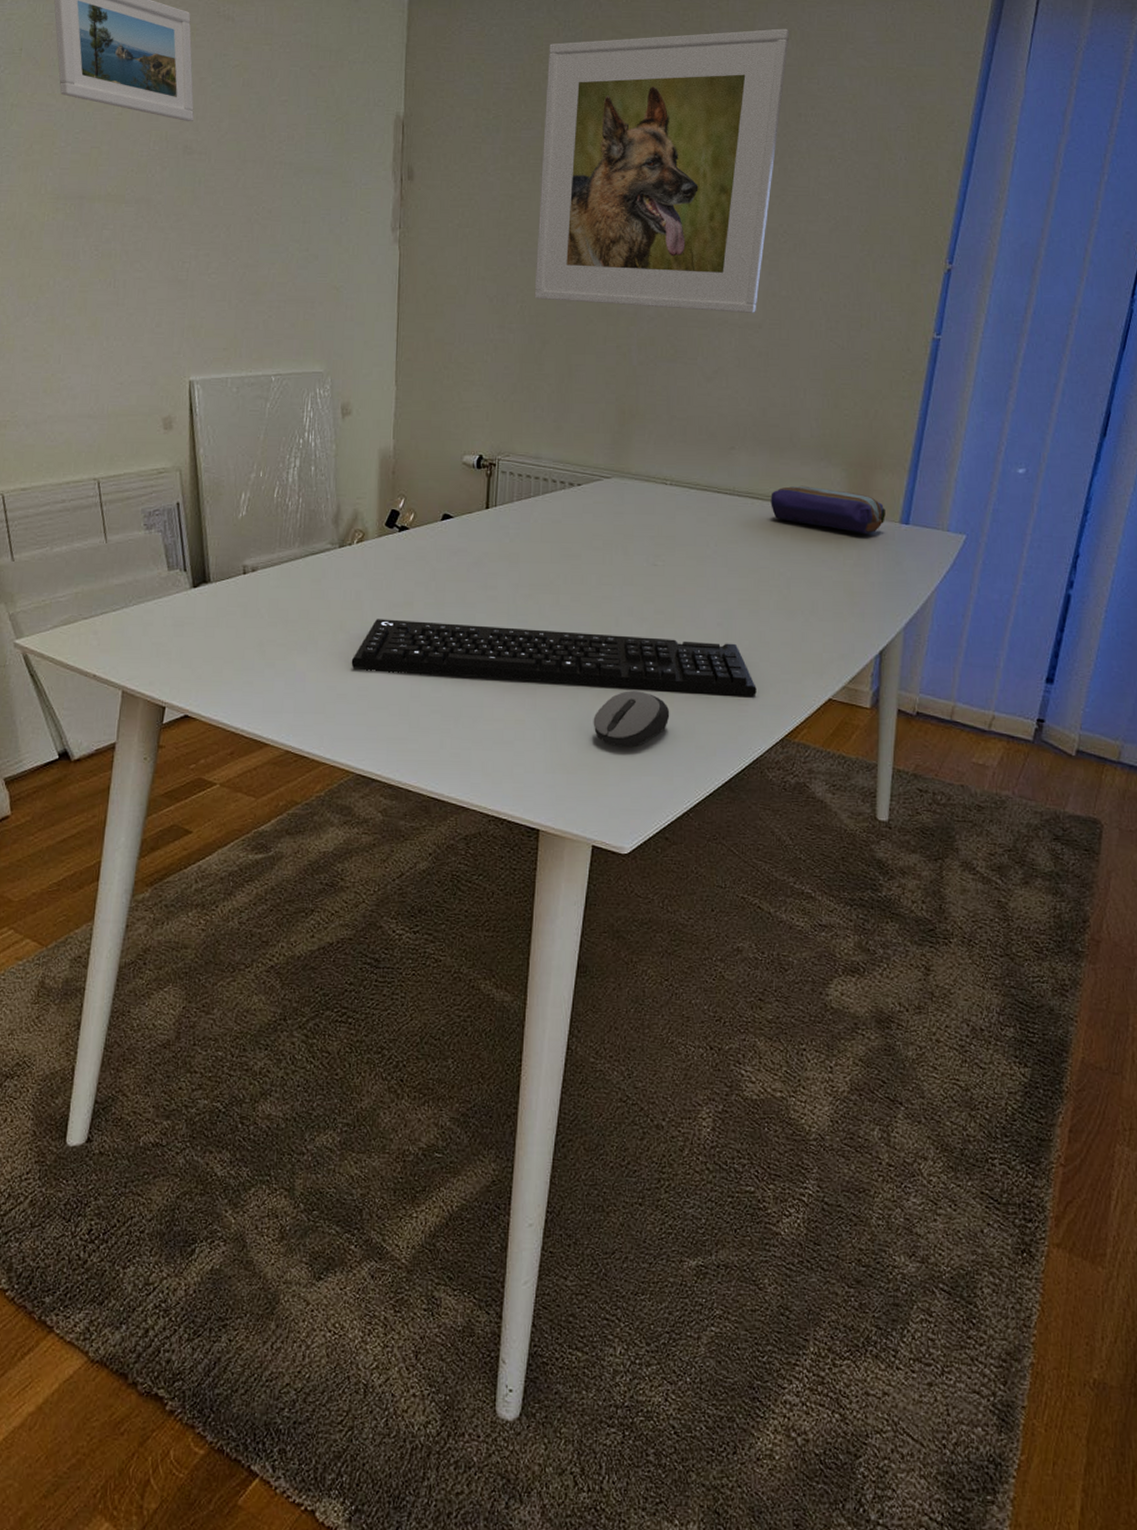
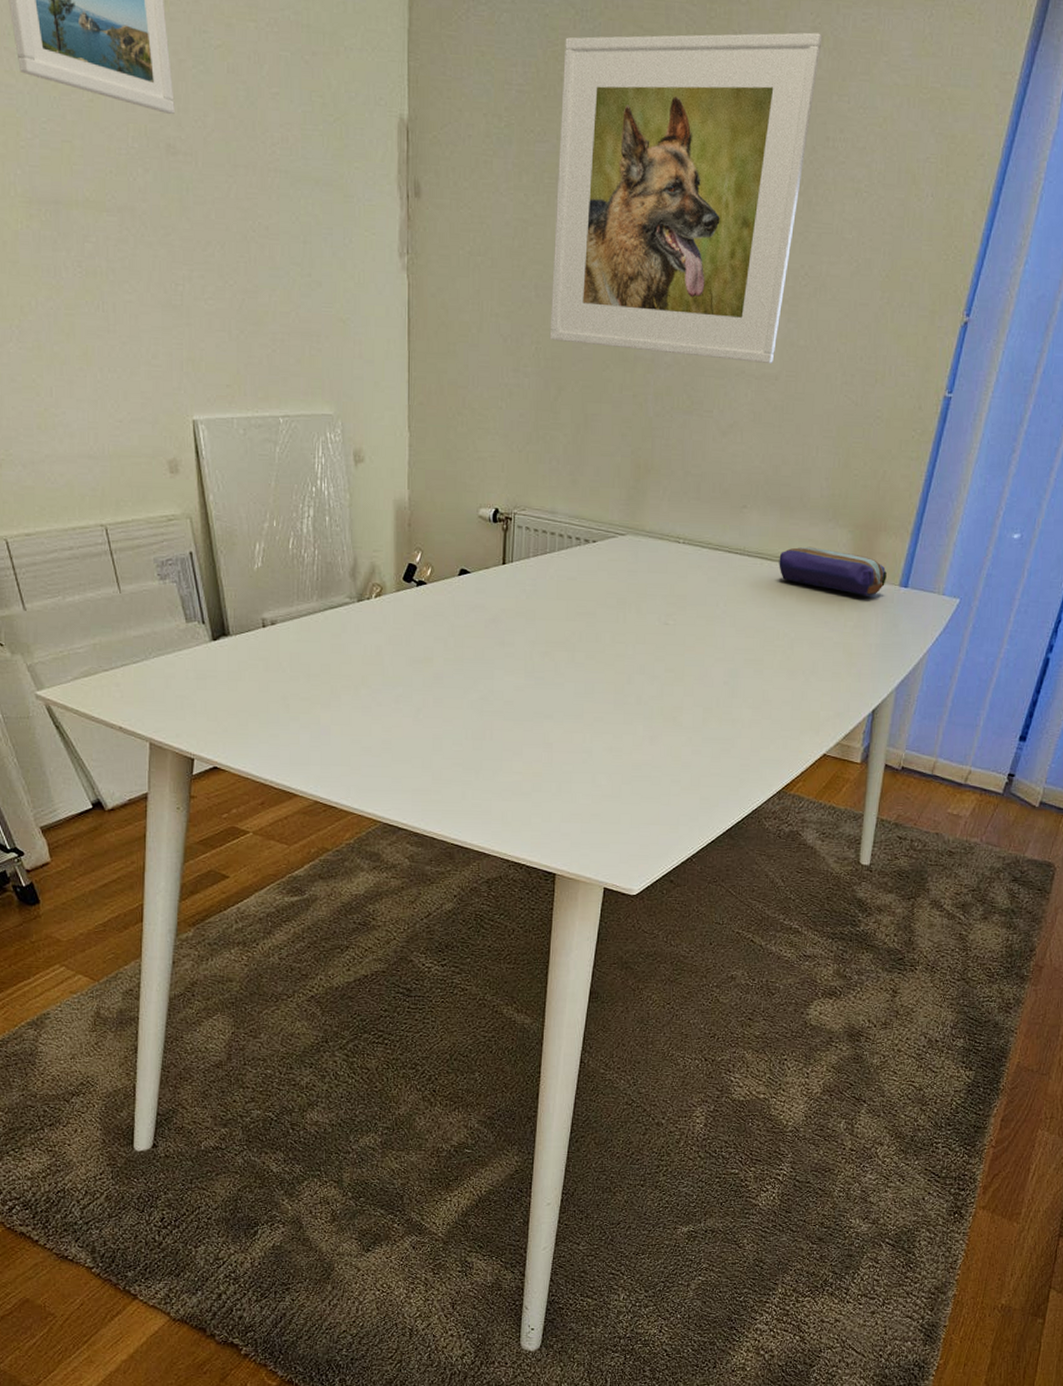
keyboard: present [351,619,757,696] -> none [374,674,758,752]
computer mouse: present [593,690,670,748] -> none [605,745,677,799]

